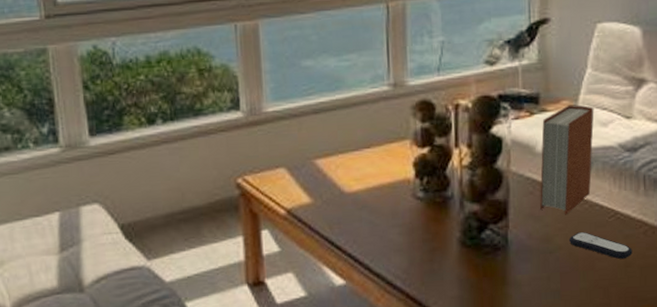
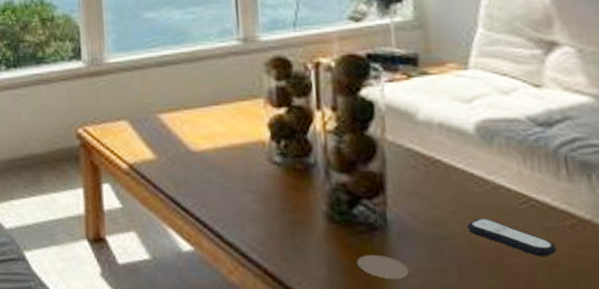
coaster: none [482,271,524,291] -> present [356,255,410,279]
book: present [540,104,594,215] -> none [423,68,493,197]

